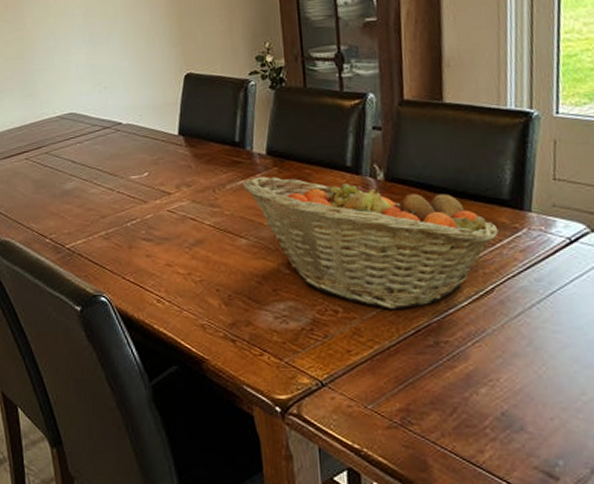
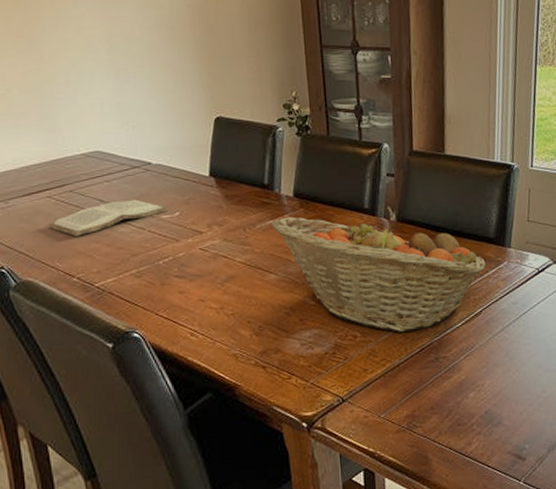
book: none [26,160,138,198] -> present [49,199,169,237]

